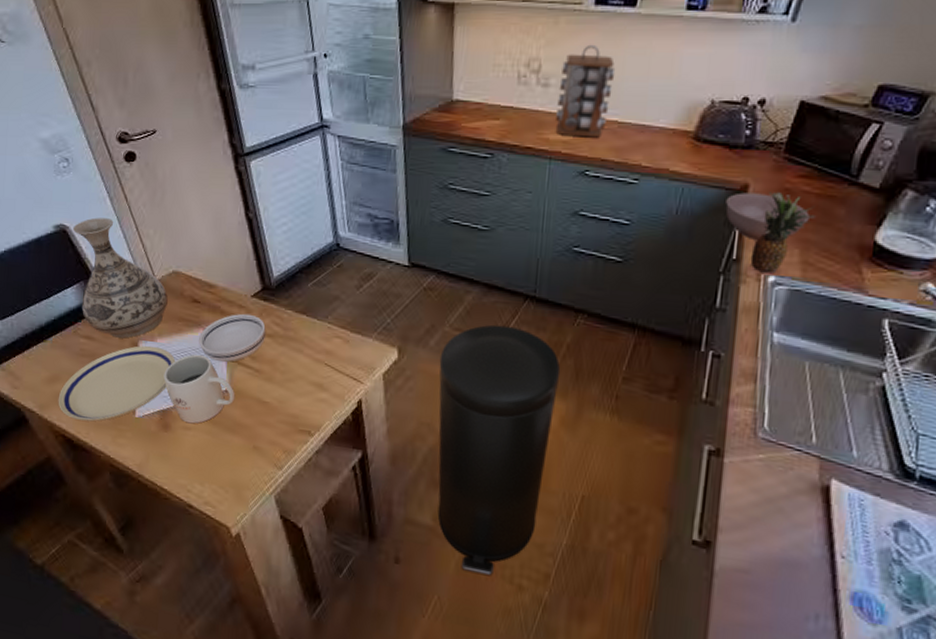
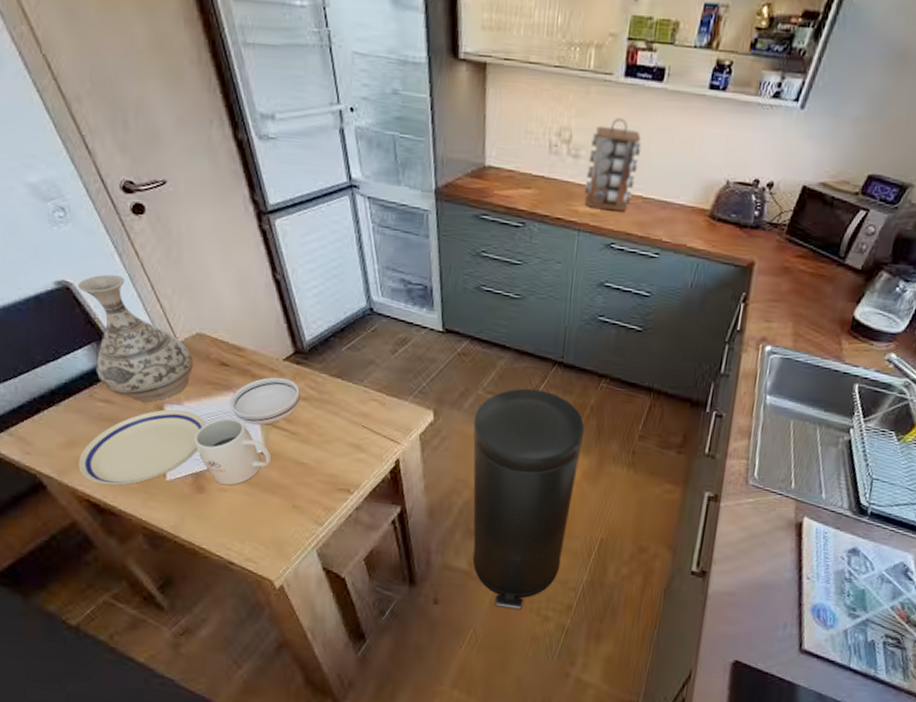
bowl: present [725,192,810,240] -> none [733,269,803,313]
fruit: present [750,191,815,273] -> none [752,269,808,343]

